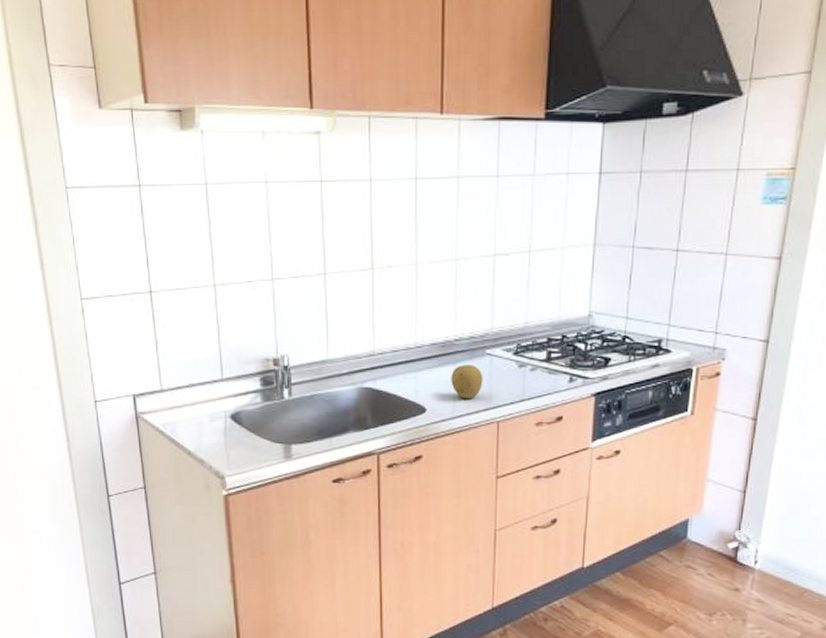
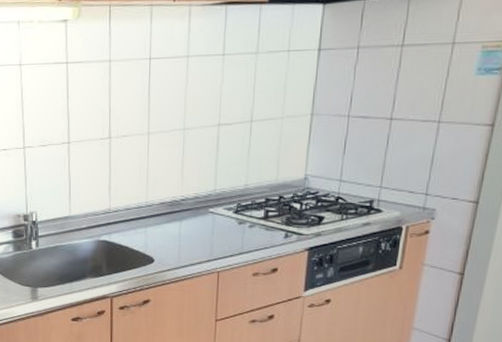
fruit: present [451,365,483,399] -> none [177,221,206,252]

